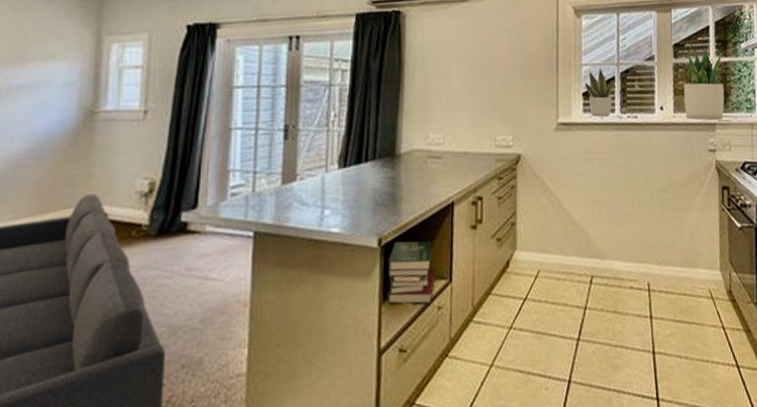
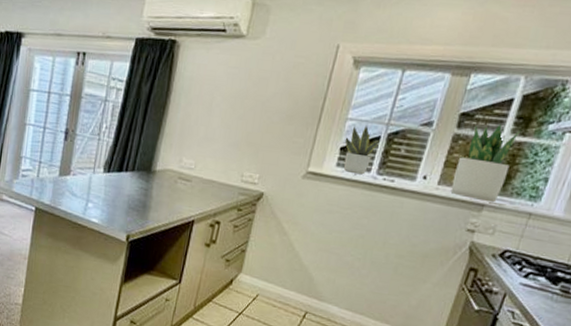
books: present [387,240,435,305] -> none [127,240,170,295]

